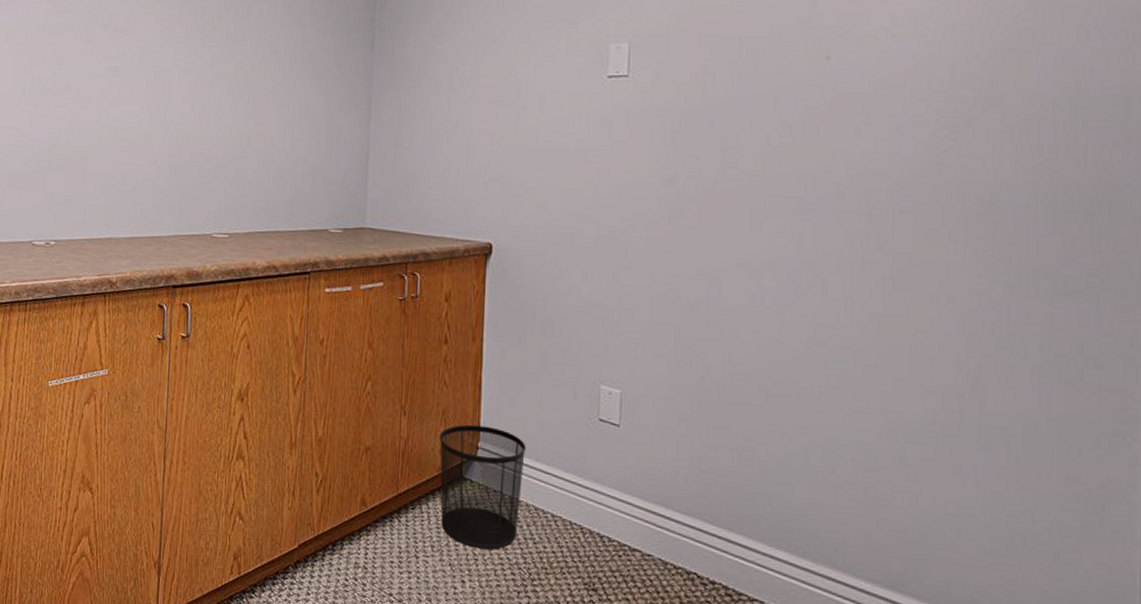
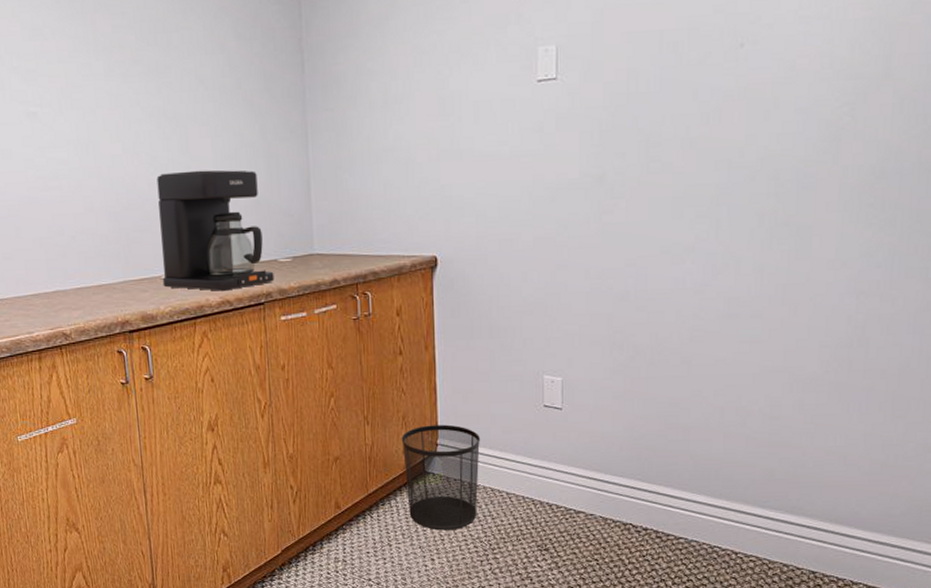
coffee maker: none [212,134,323,256] -> present [156,170,275,291]

